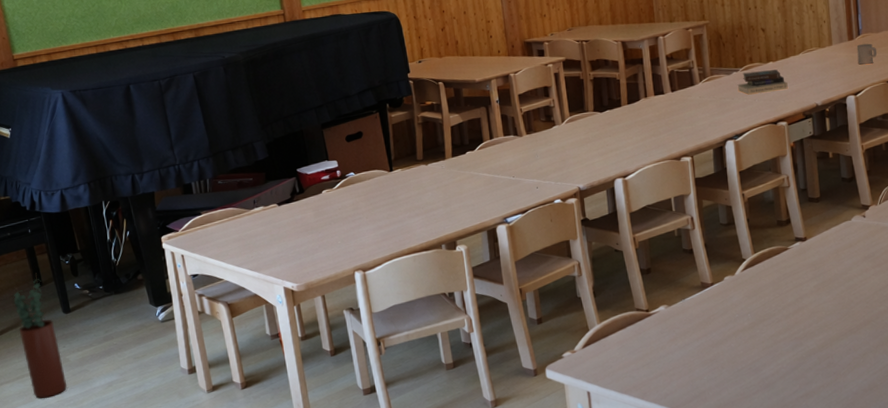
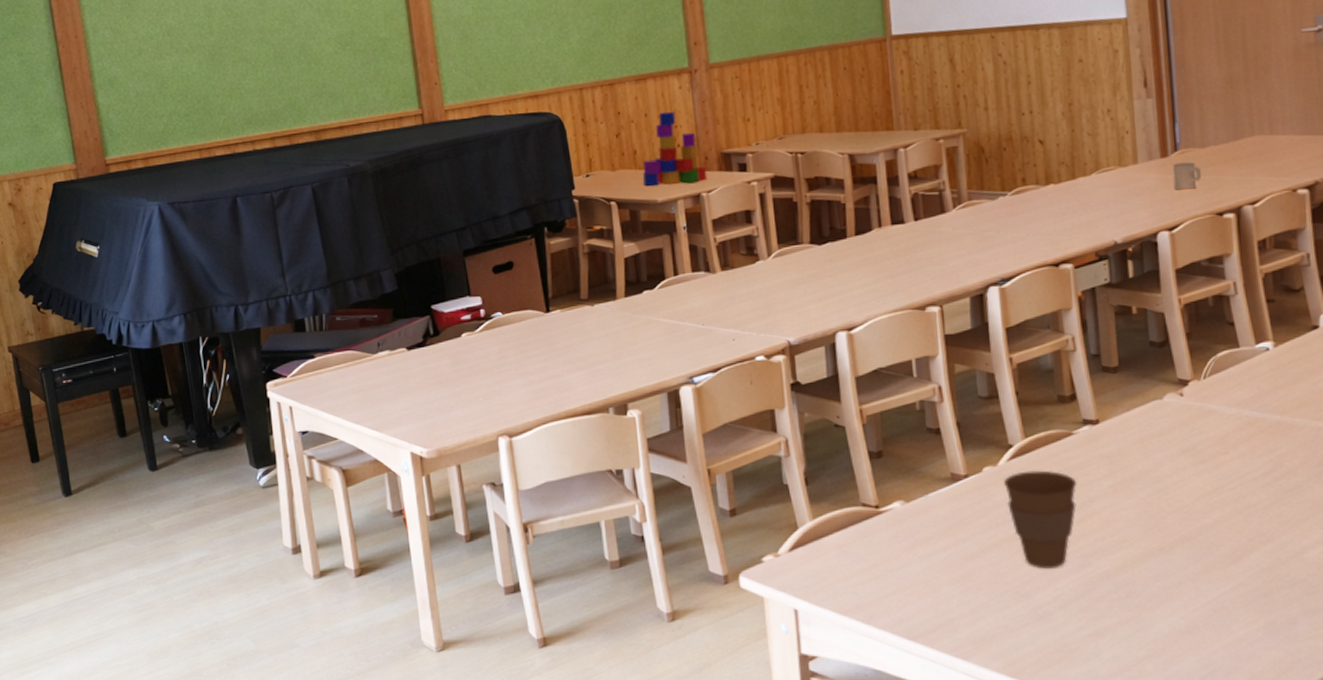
vase: present [13,273,67,399] -> none [93,420,149,574]
toy blocks: none [464,9,514,70] -> present [643,111,707,187]
books: present [737,69,788,95] -> none [1004,194,1075,227]
cup: none [739,276,792,350] -> present [1004,470,1078,569]

